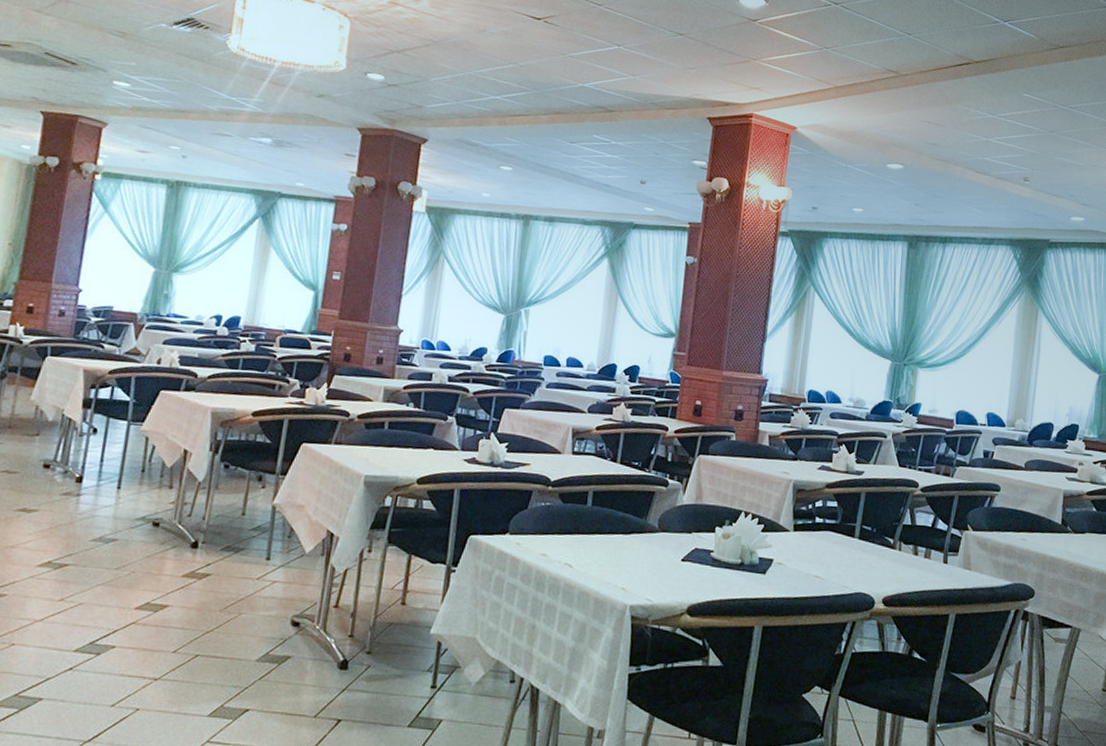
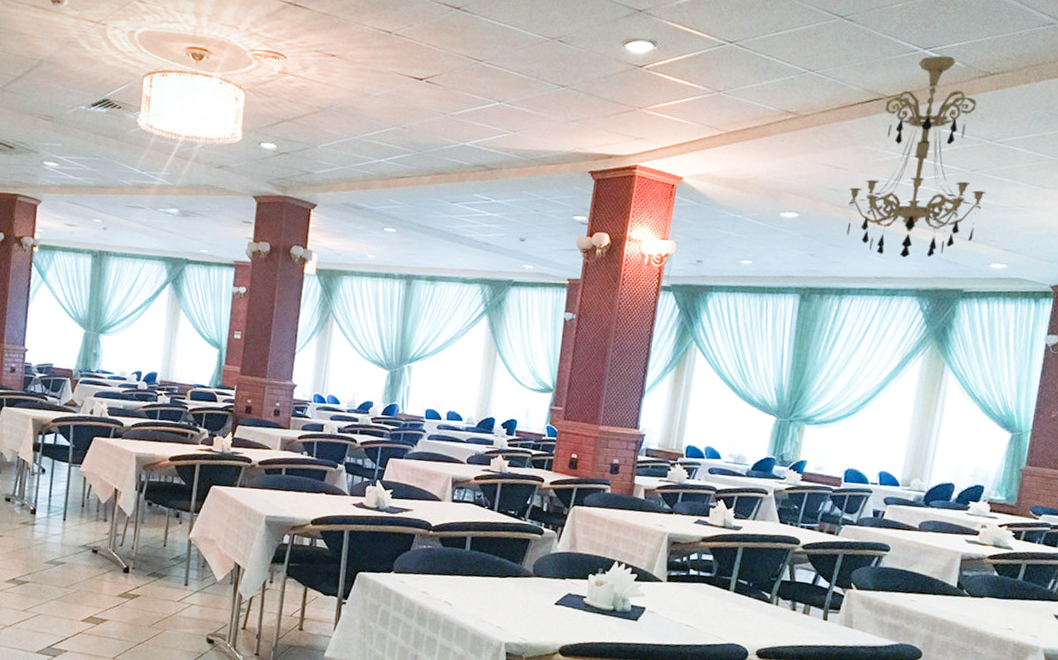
chandelier: none [946,28,1064,210] -> present [846,56,987,258]

